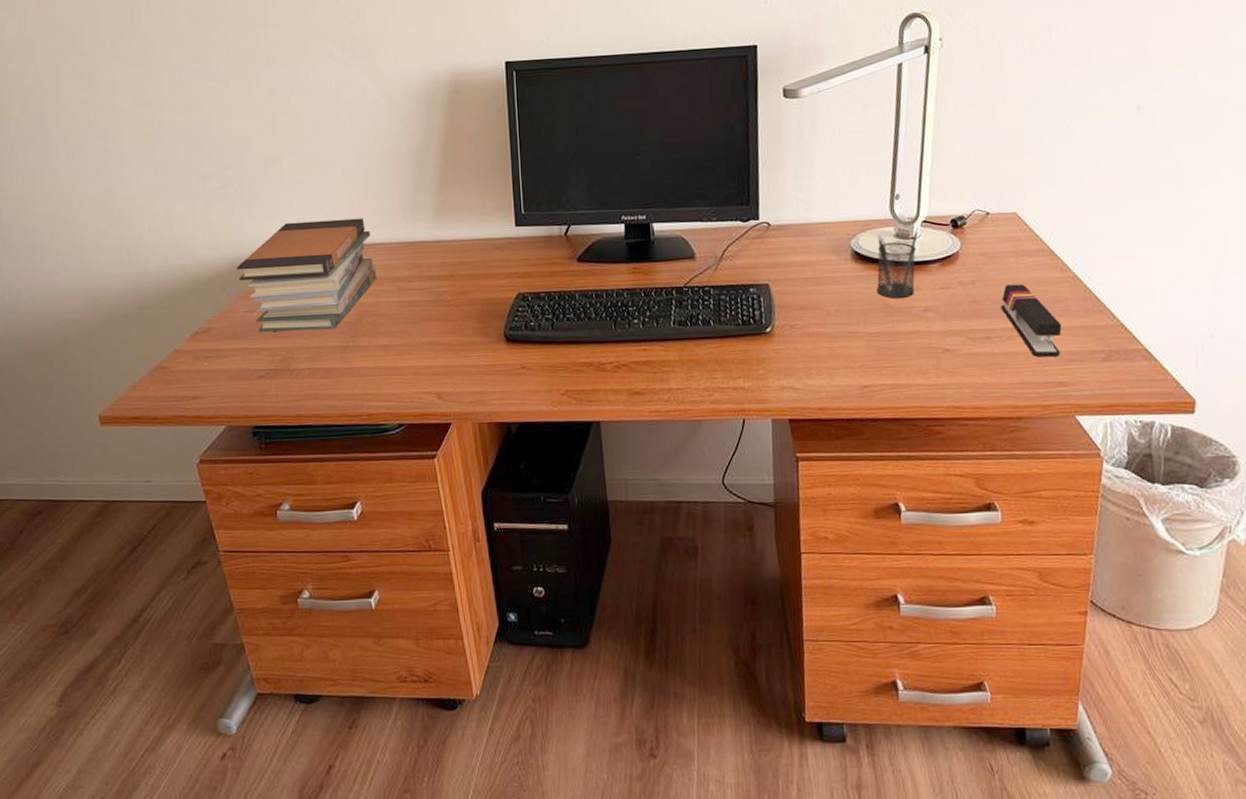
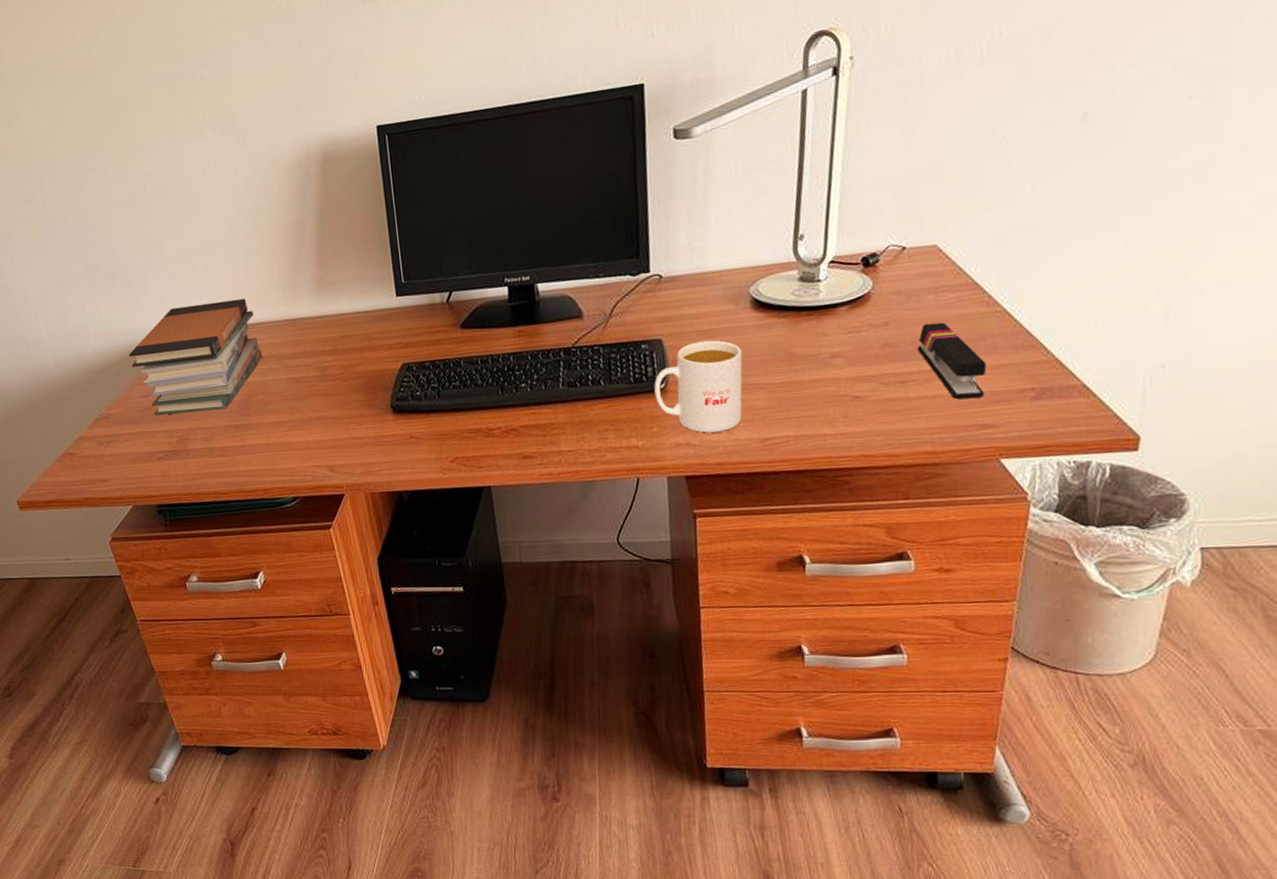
mug: none [761,288,844,378] -> present [654,340,743,433]
pencil holder: present [876,229,919,298] -> none [778,270,825,346]

